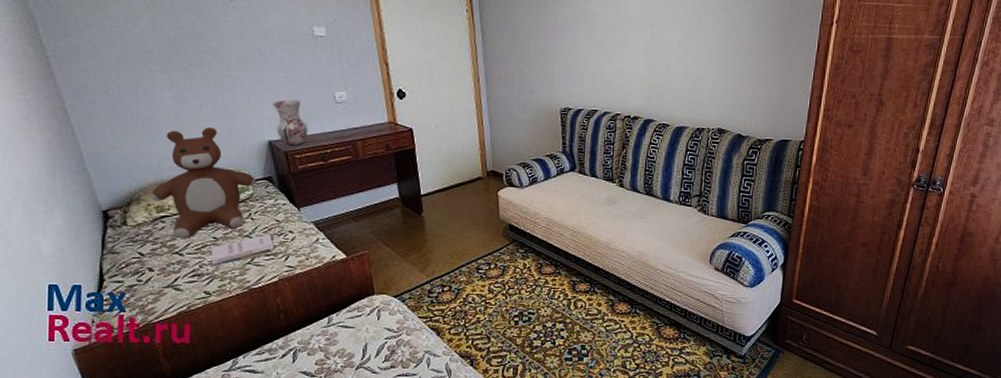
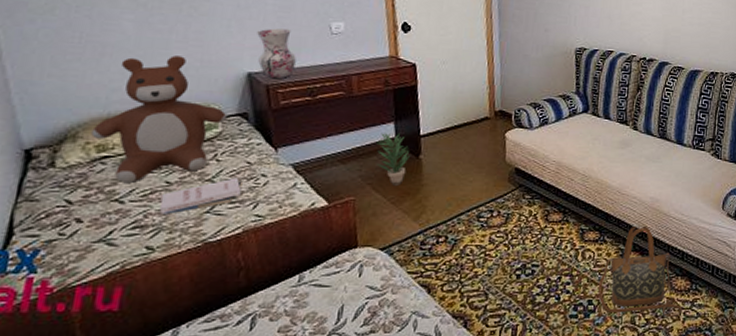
potted plant: none [383,193,413,241] -> present [376,133,410,186]
handbag: none [590,278,671,363] -> present [597,225,683,317]

